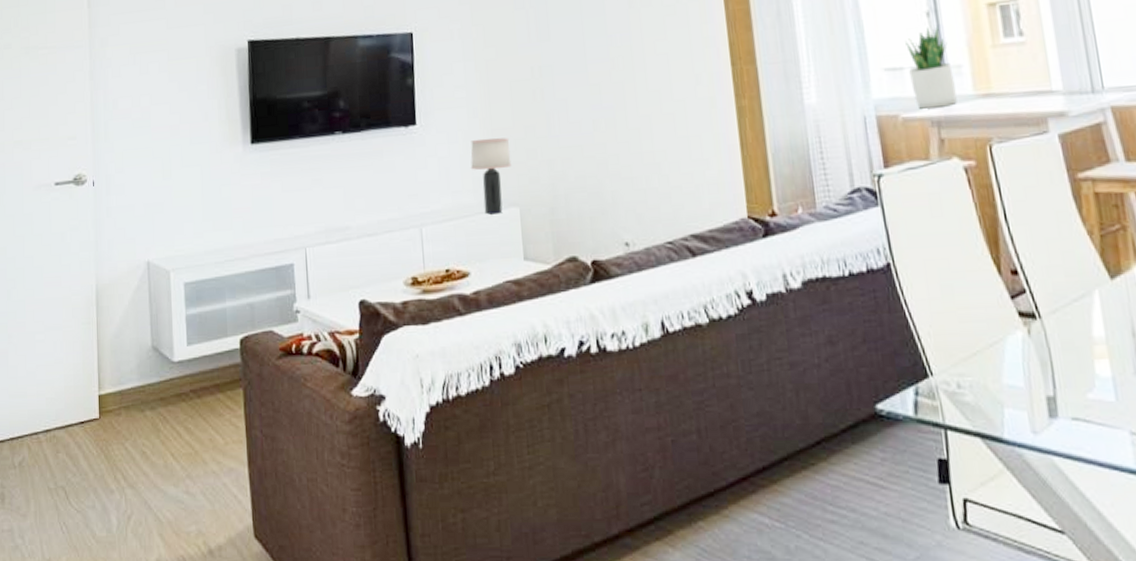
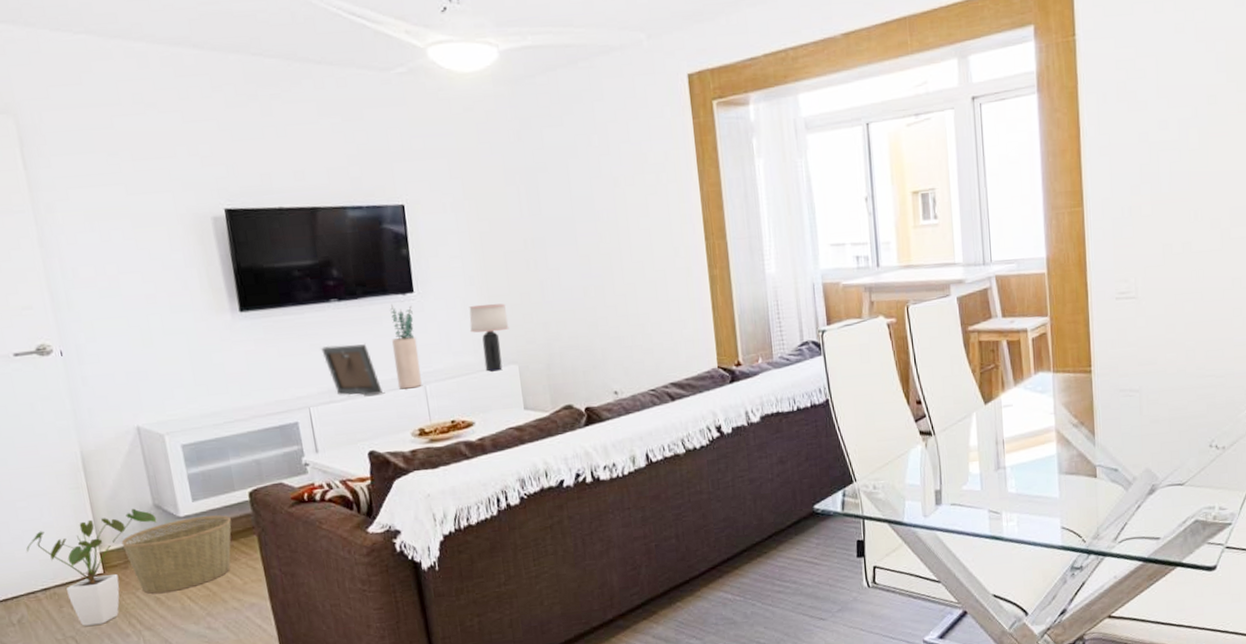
house plant: none [37,349,153,476] -> present [26,508,157,626]
basket: none [119,363,220,446] -> present [121,515,232,594]
picture frame: none [322,180,378,237] -> present [321,344,382,396]
vase: none [390,138,418,232] -> present [390,304,422,389]
planter: present [905,26,957,109] -> none [848,209,885,277]

